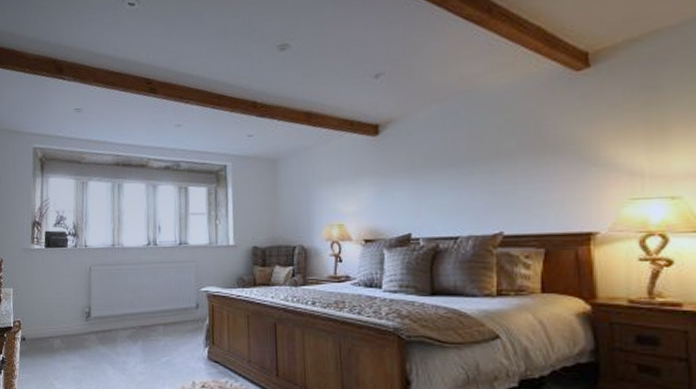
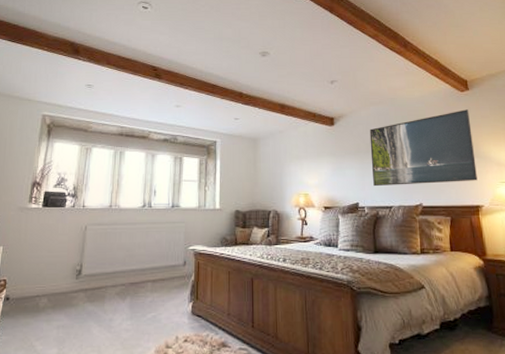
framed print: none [429,96,592,213] -> present [369,109,478,187]

